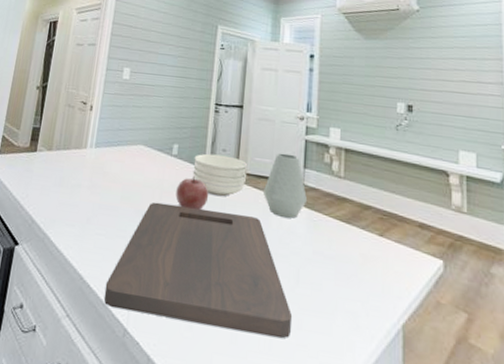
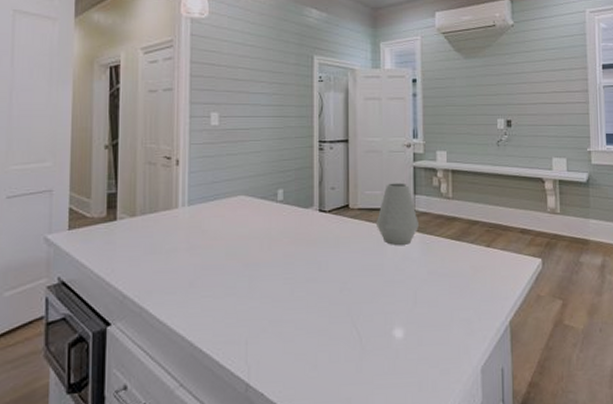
cutting board: present [103,202,293,339] -> none [219,250,413,367]
fruit: present [176,176,209,210] -> none [286,220,321,253]
bowl: present [192,153,248,197] -> none [302,193,359,236]

